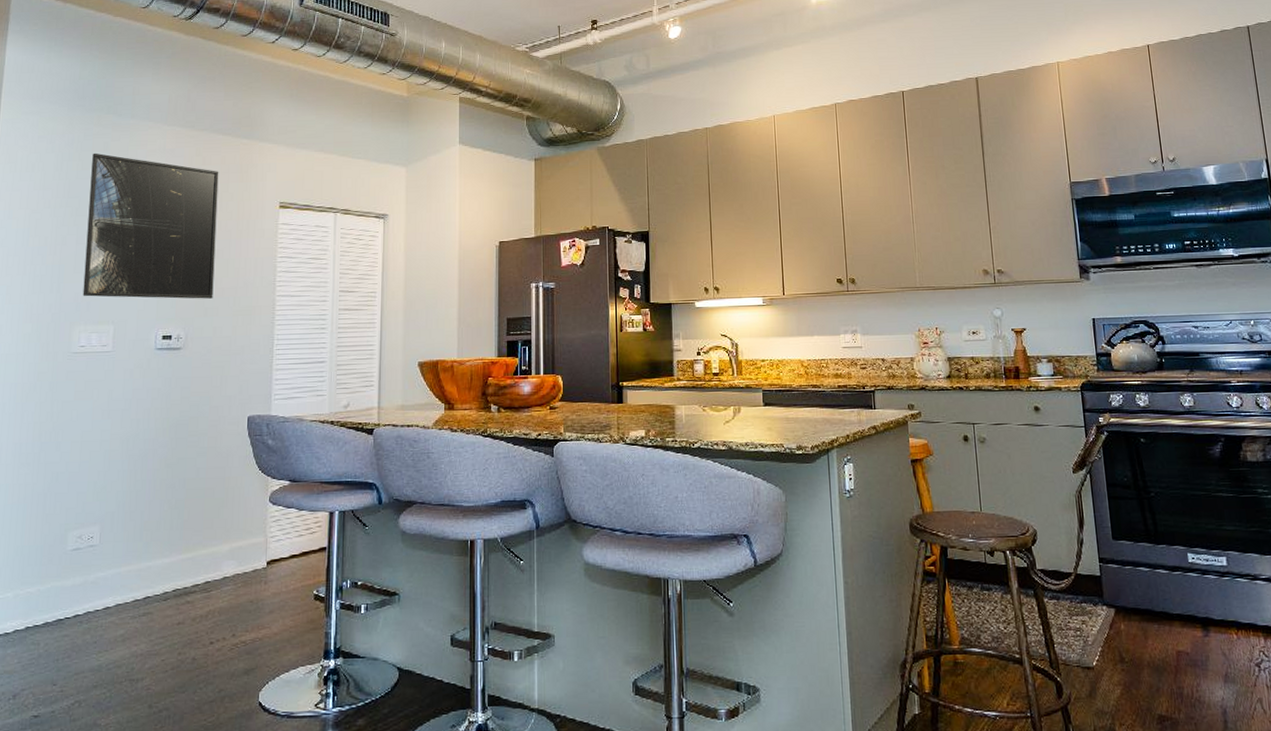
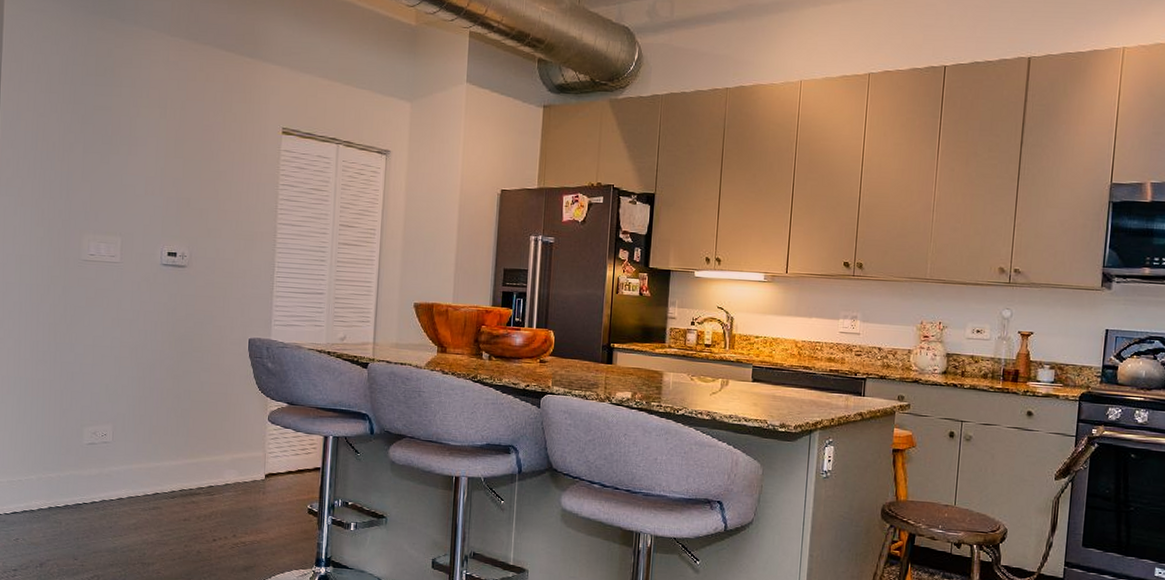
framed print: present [82,153,219,299] -> none [91,58,222,220]

